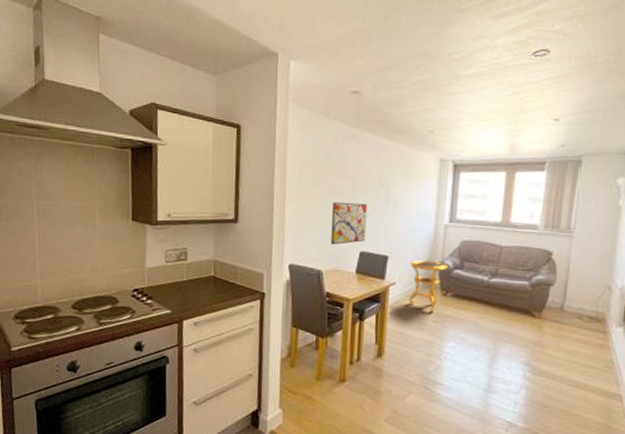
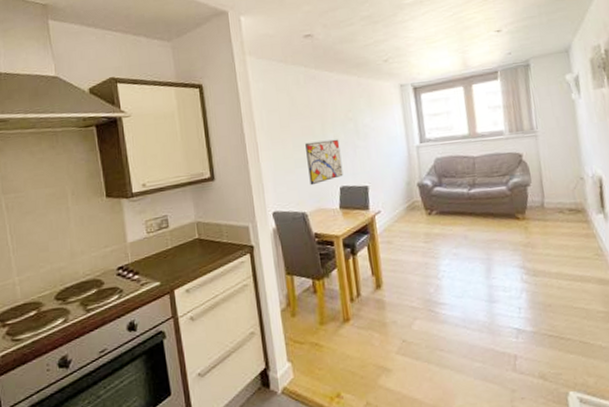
side table: present [409,260,448,312] -> none [390,183,428,233]

